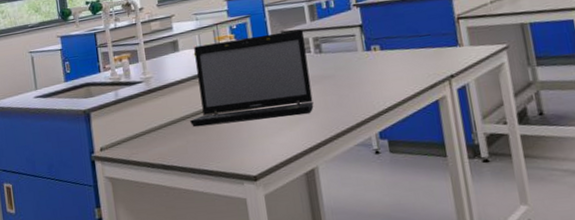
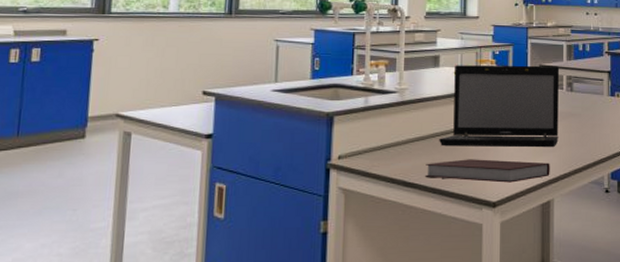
notebook: none [181,130,310,159] -> present [425,159,550,183]

